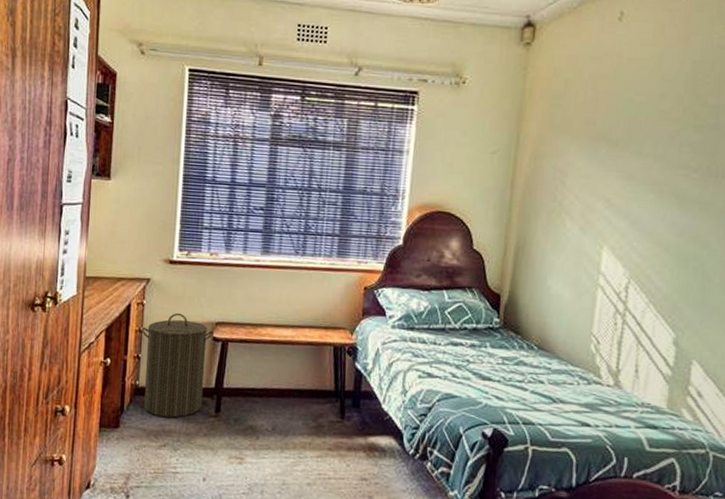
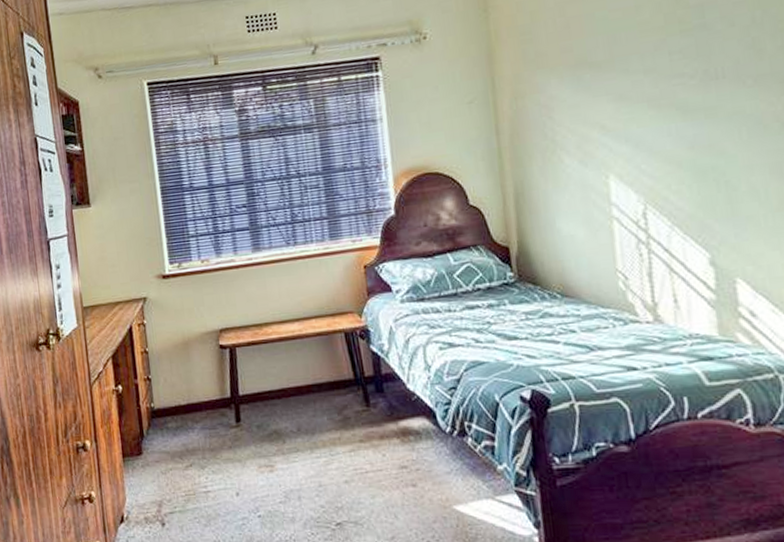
laundry hamper: present [141,312,214,418] -> none [146,326,222,437]

